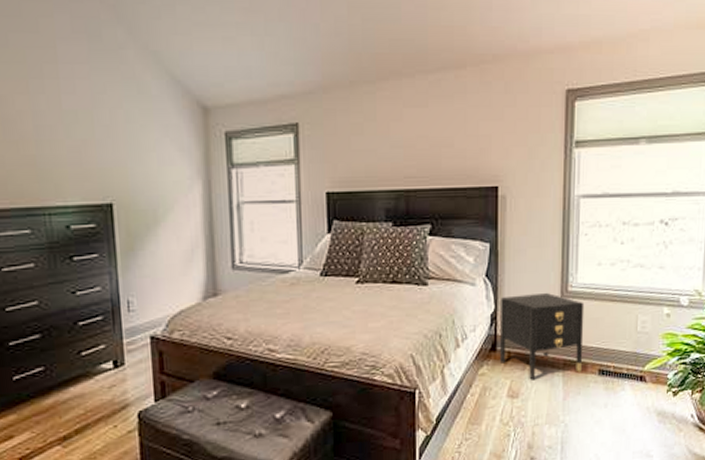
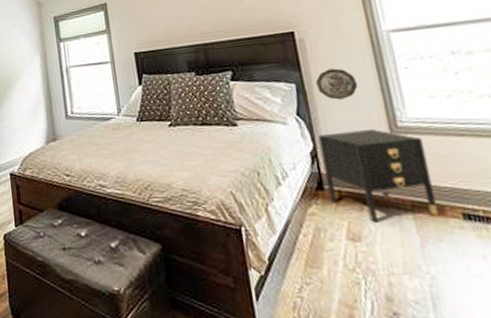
decorative plate: none [509,230,544,263] -> present [316,68,358,100]

